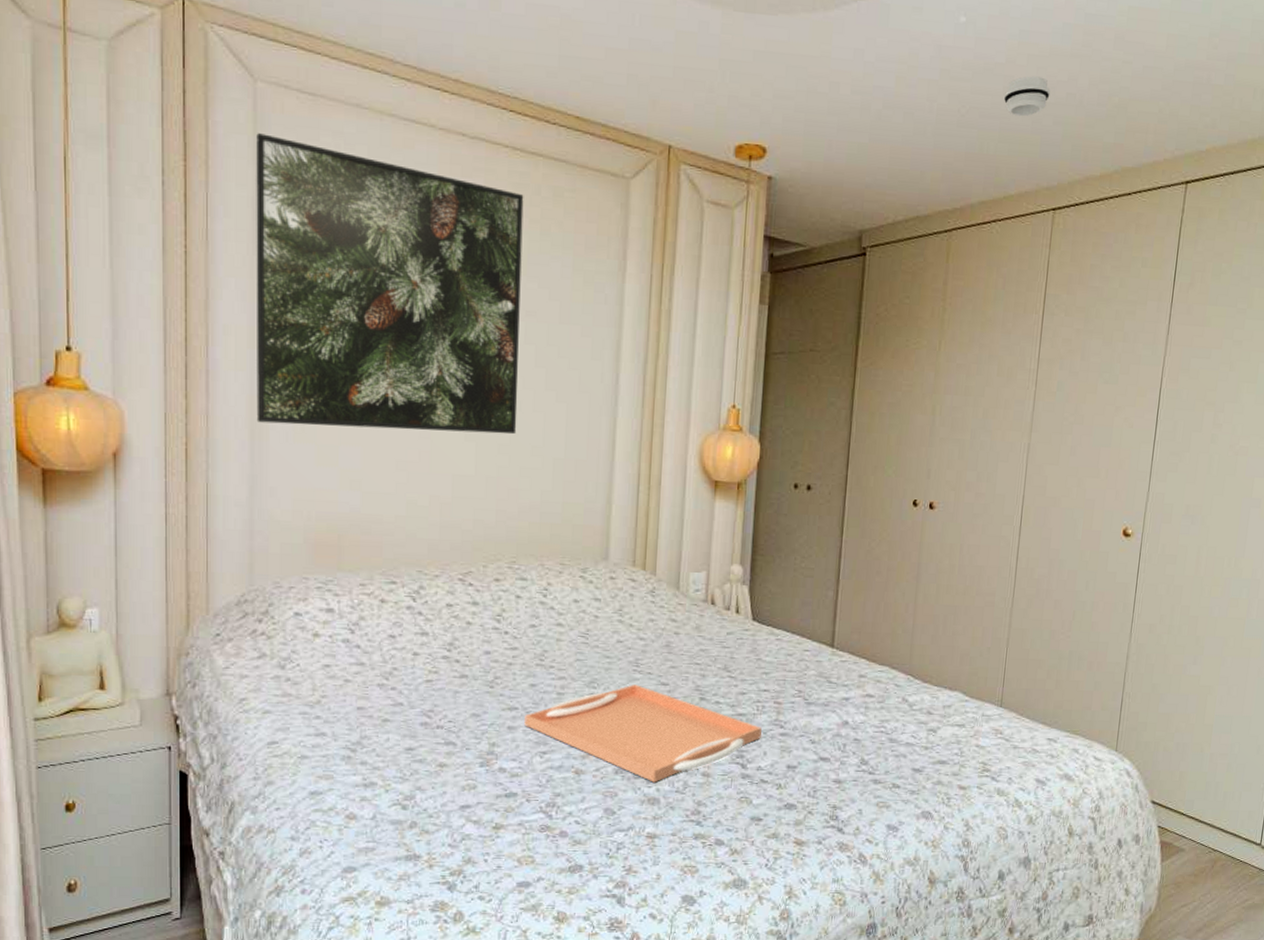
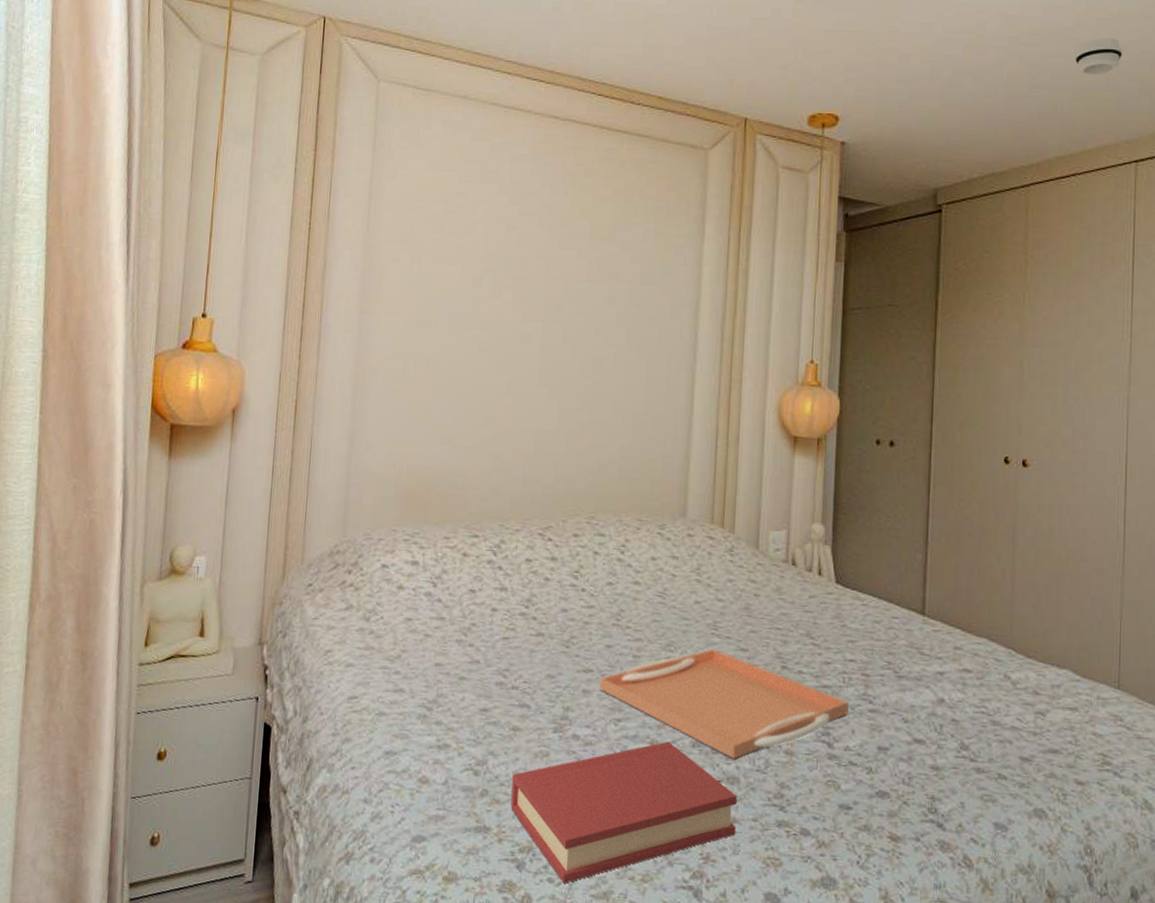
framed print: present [256,133,524,435] -> none [359,125,610,391]
hardback book: none [440,770,657,900] -> present [510,741,737,883]

